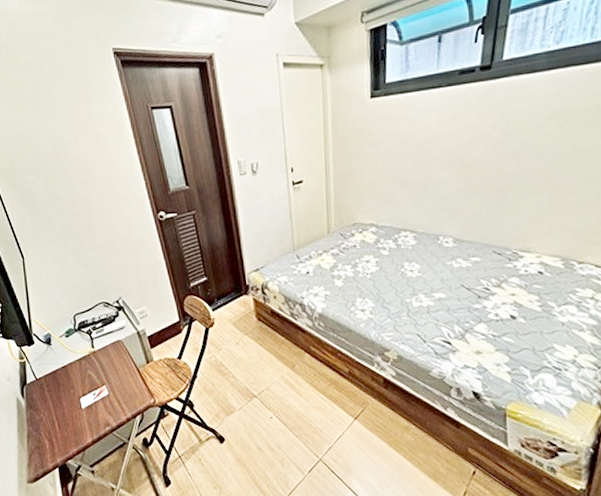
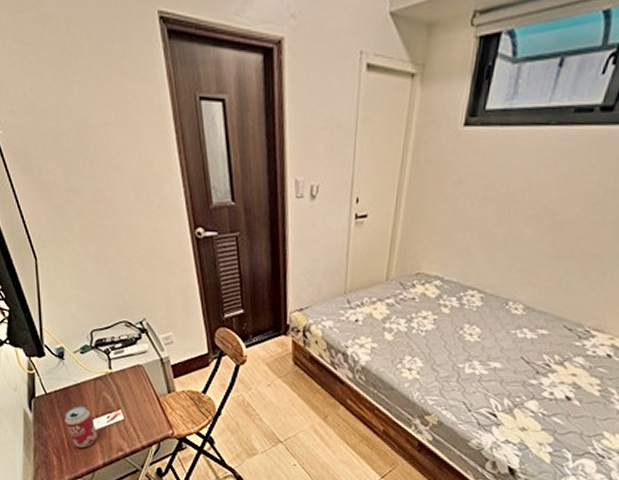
beverage can: none [54,387,86,428] -> present [65,406,98,448]

